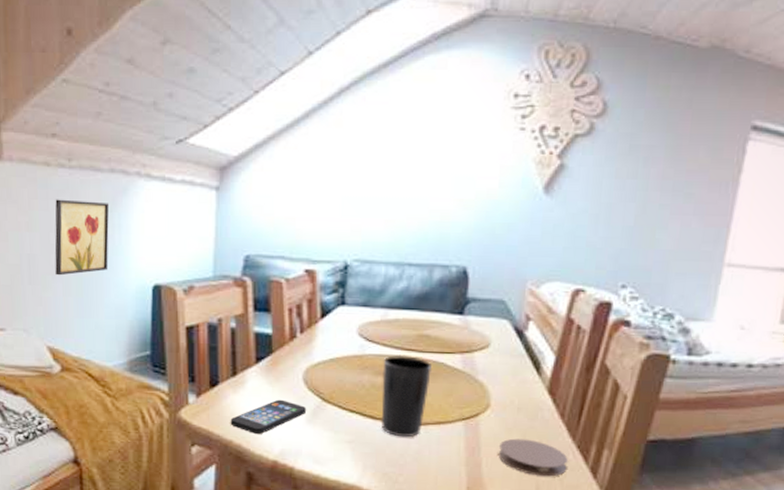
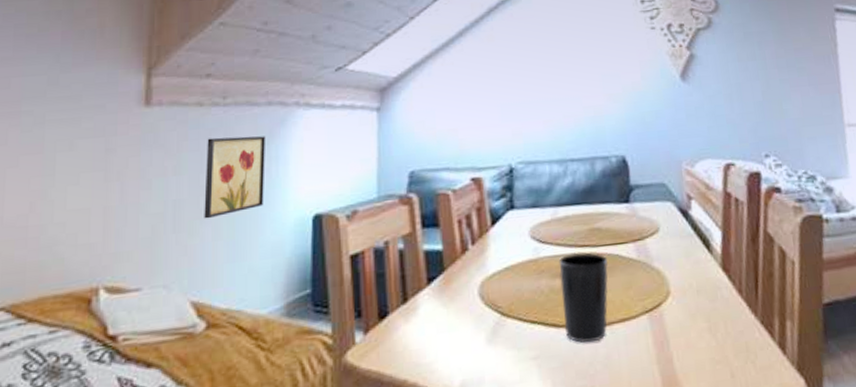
smartphone: present [230,399,307,435] -> none [403,321,486,368]
coaster: present [498,438,568,477] -> none [687,322,757,362]

